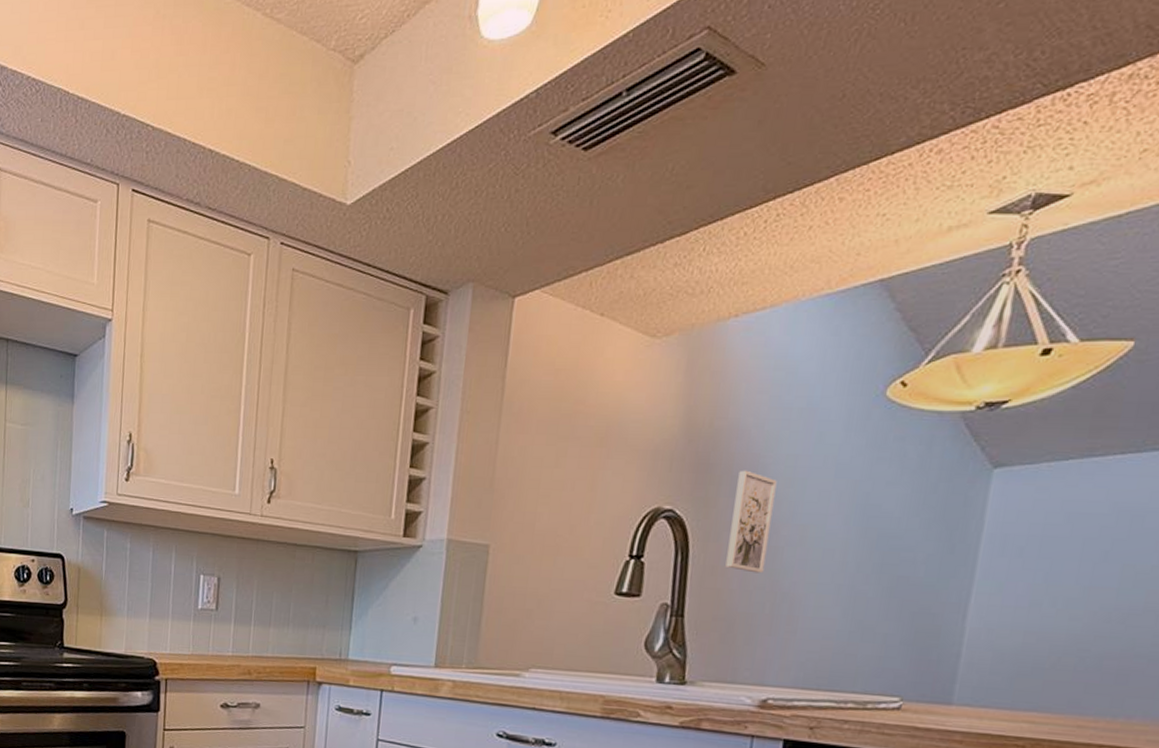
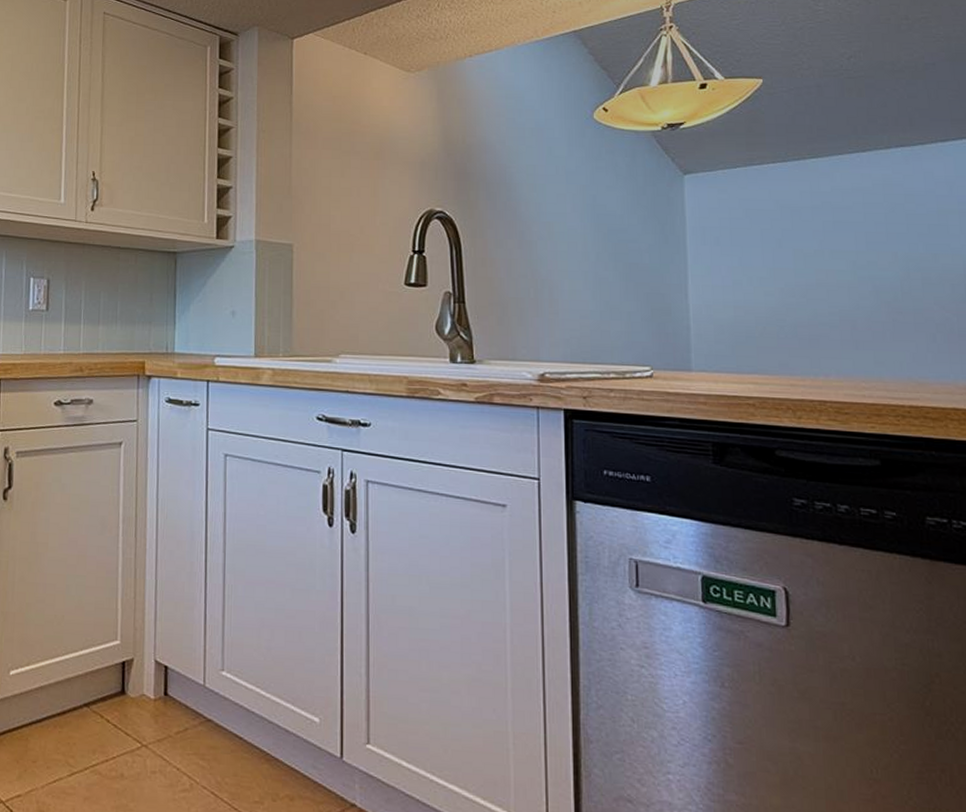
wall art: present [725,470,777,574] -> none [492,178,524,264]

